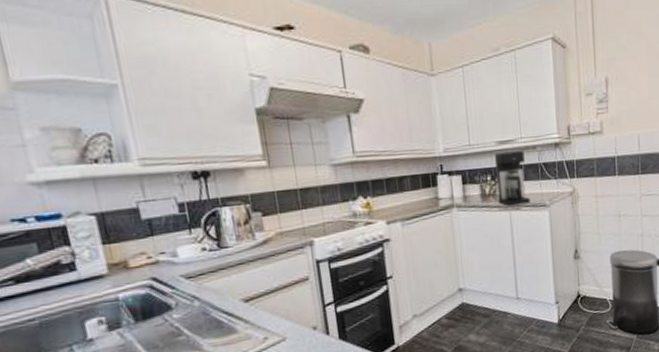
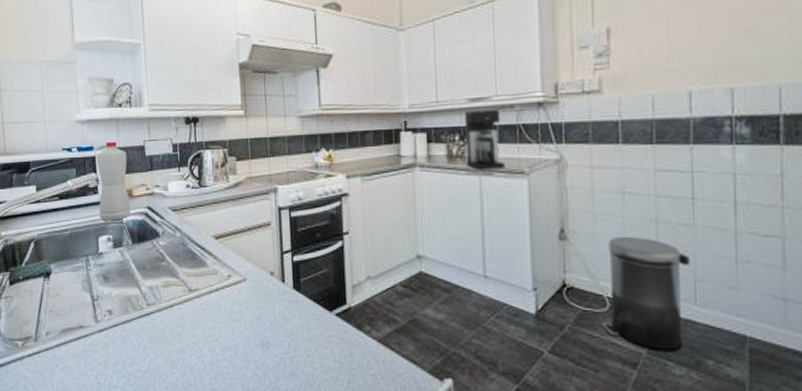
bottle: none [68,205,129,302] -> present [97,141,131,221]

